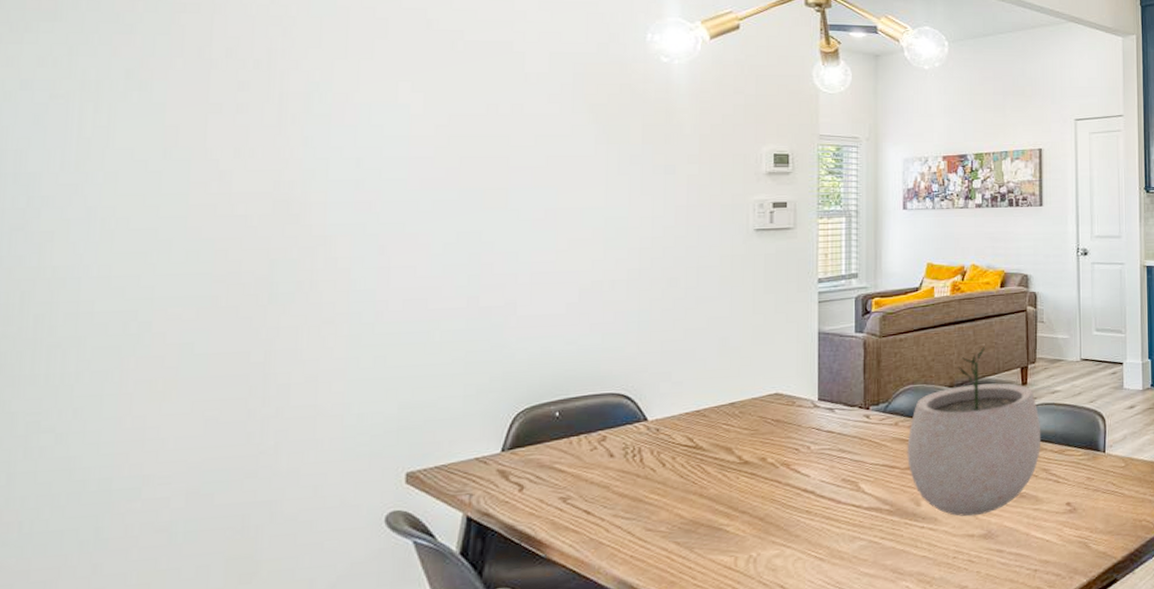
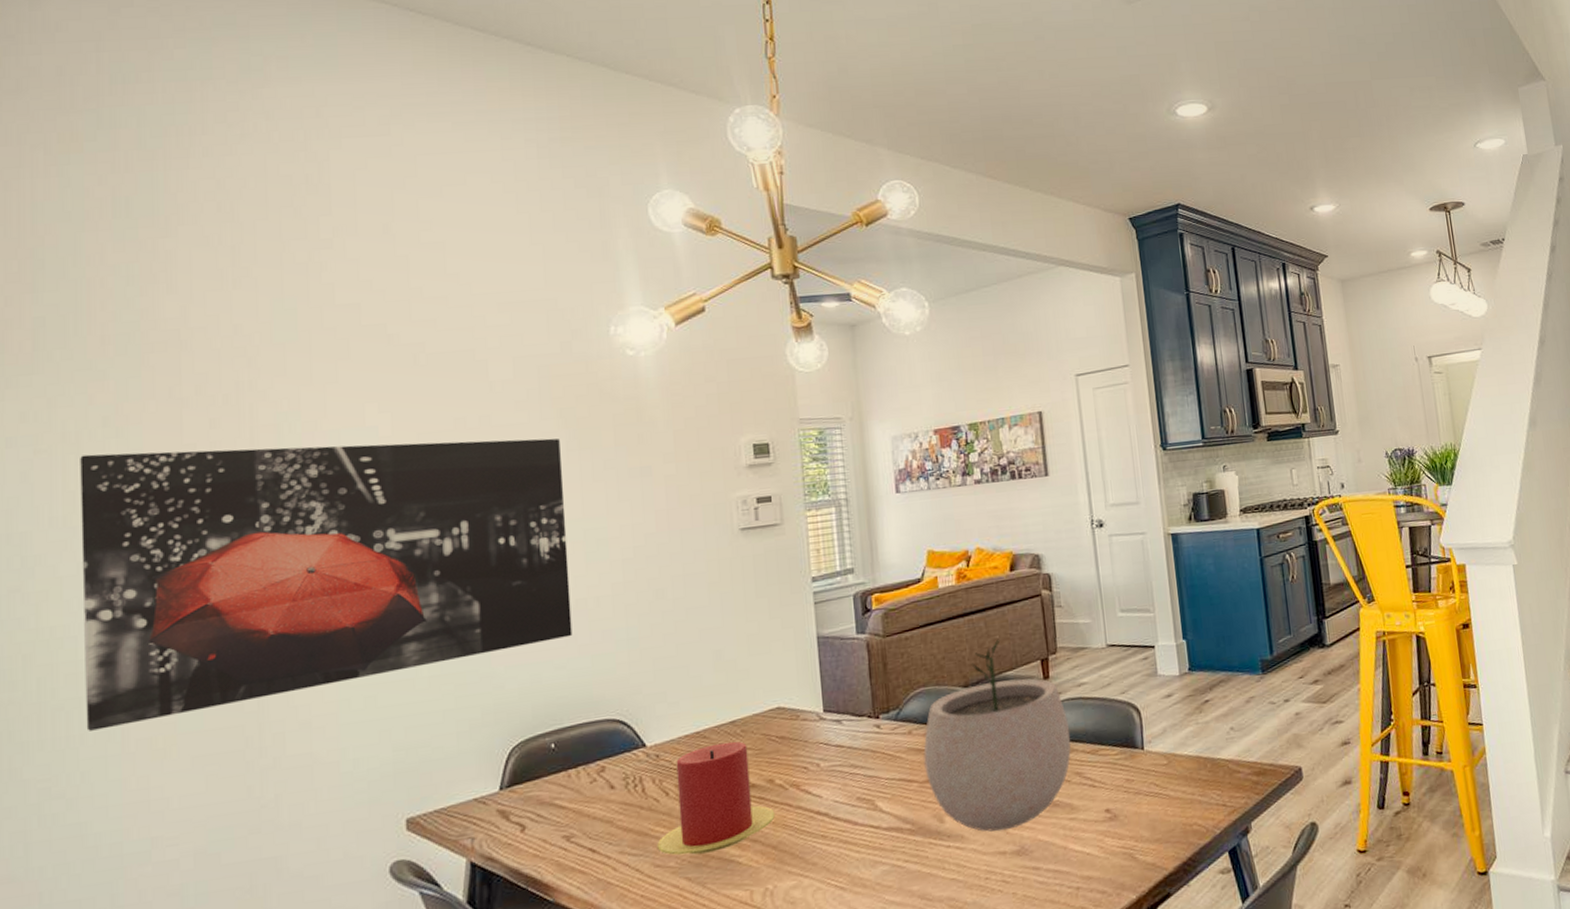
wall art: none [83,104,589,370] -> present [80,438,573,731]
candle: none [650,421,764,522] -> present [657,741,775,855]

